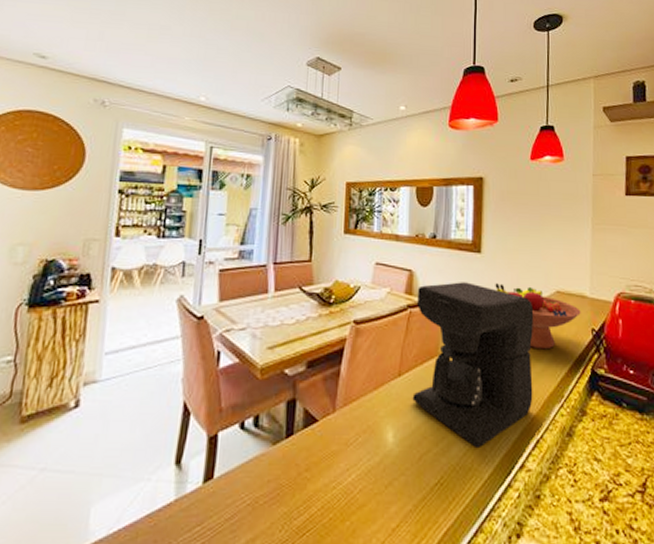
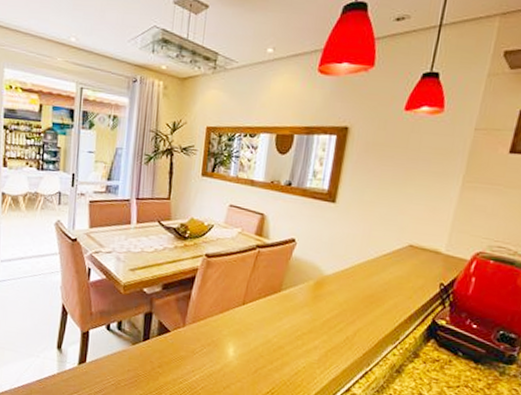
coffee maker: present [412,282,534,447] -> none [253,228,382,370]
fruit bowl: present [495,283,581,350] -> none [345,232,432,297]

